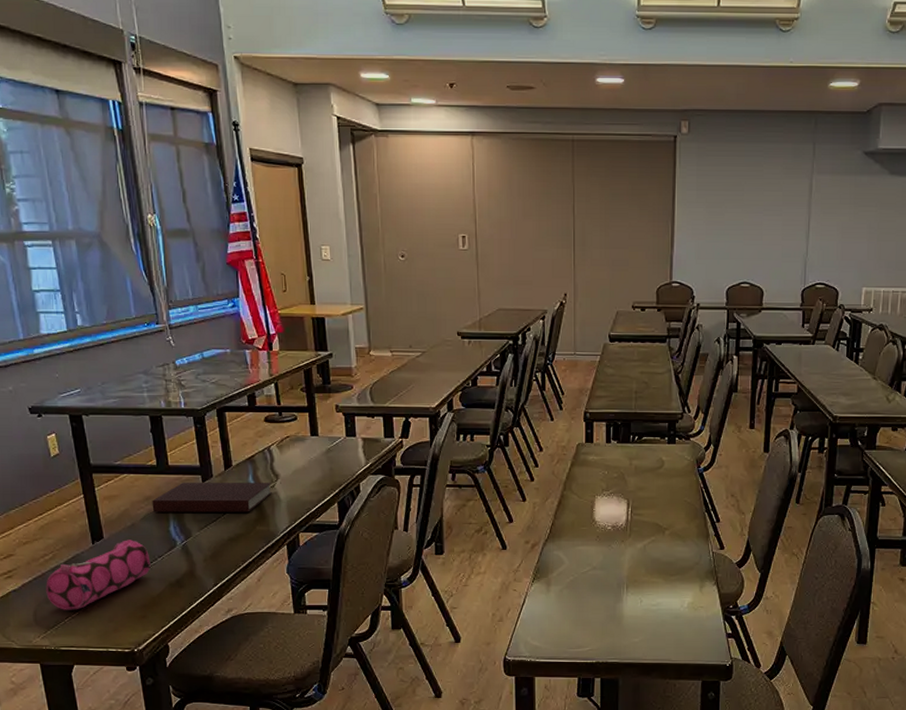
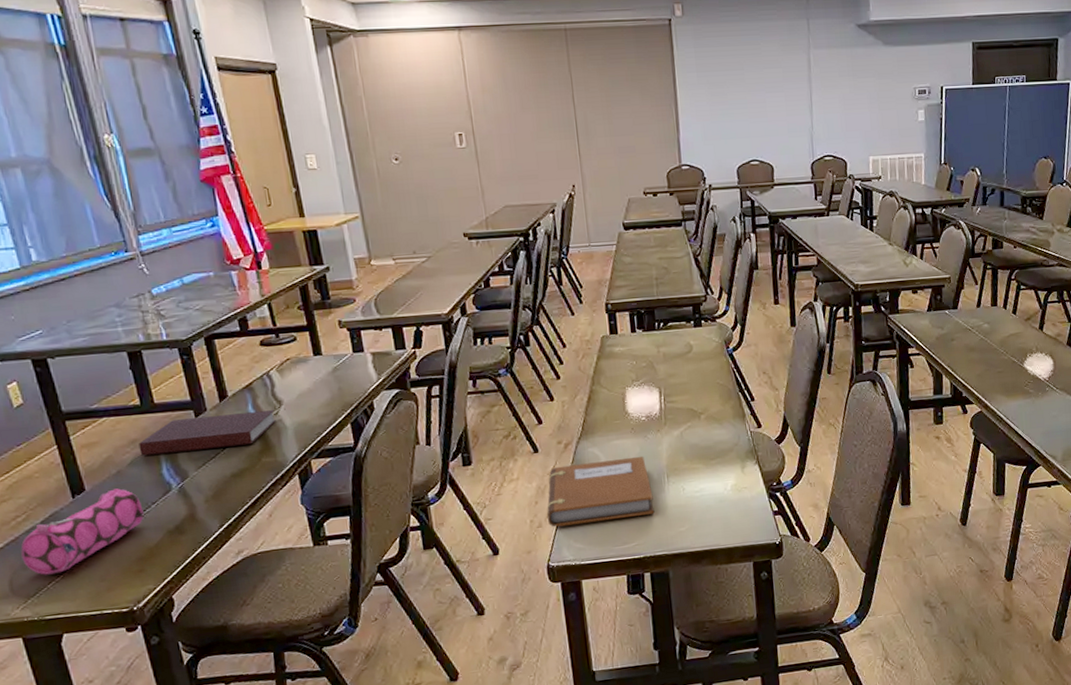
notebook: none [508,564,611,623] -> present [546,456,655,527]

